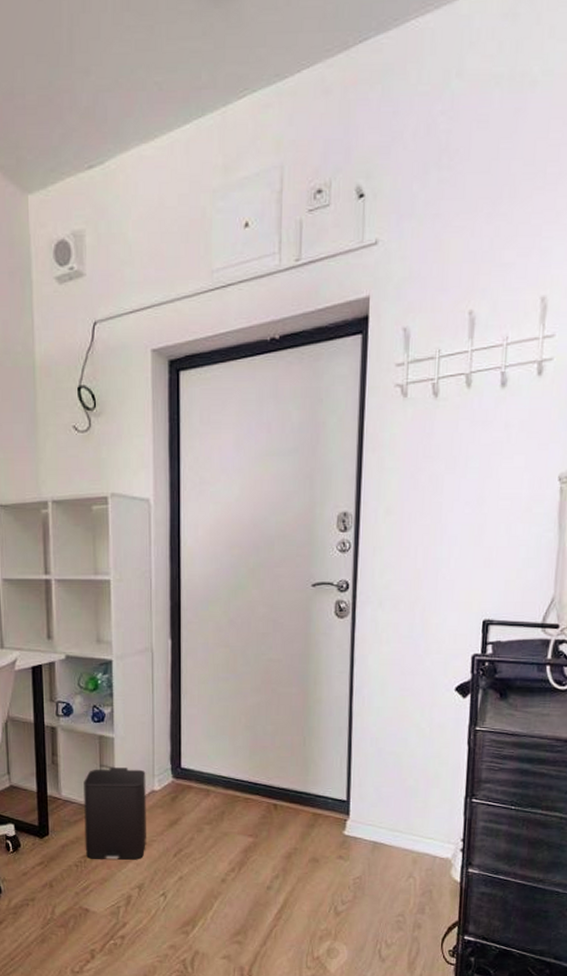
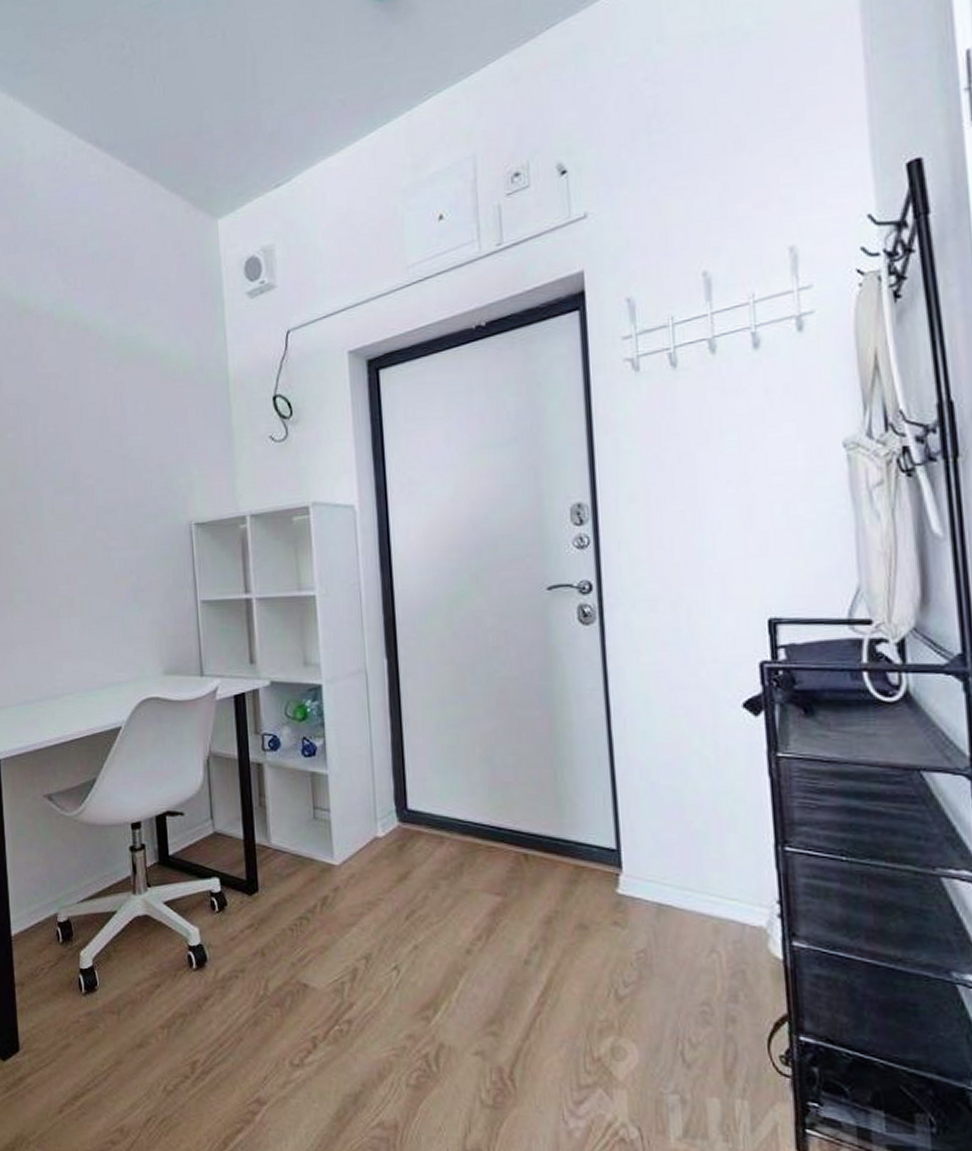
pedal bin: present [84,768,146,860] -> none [296,810,372,923]

